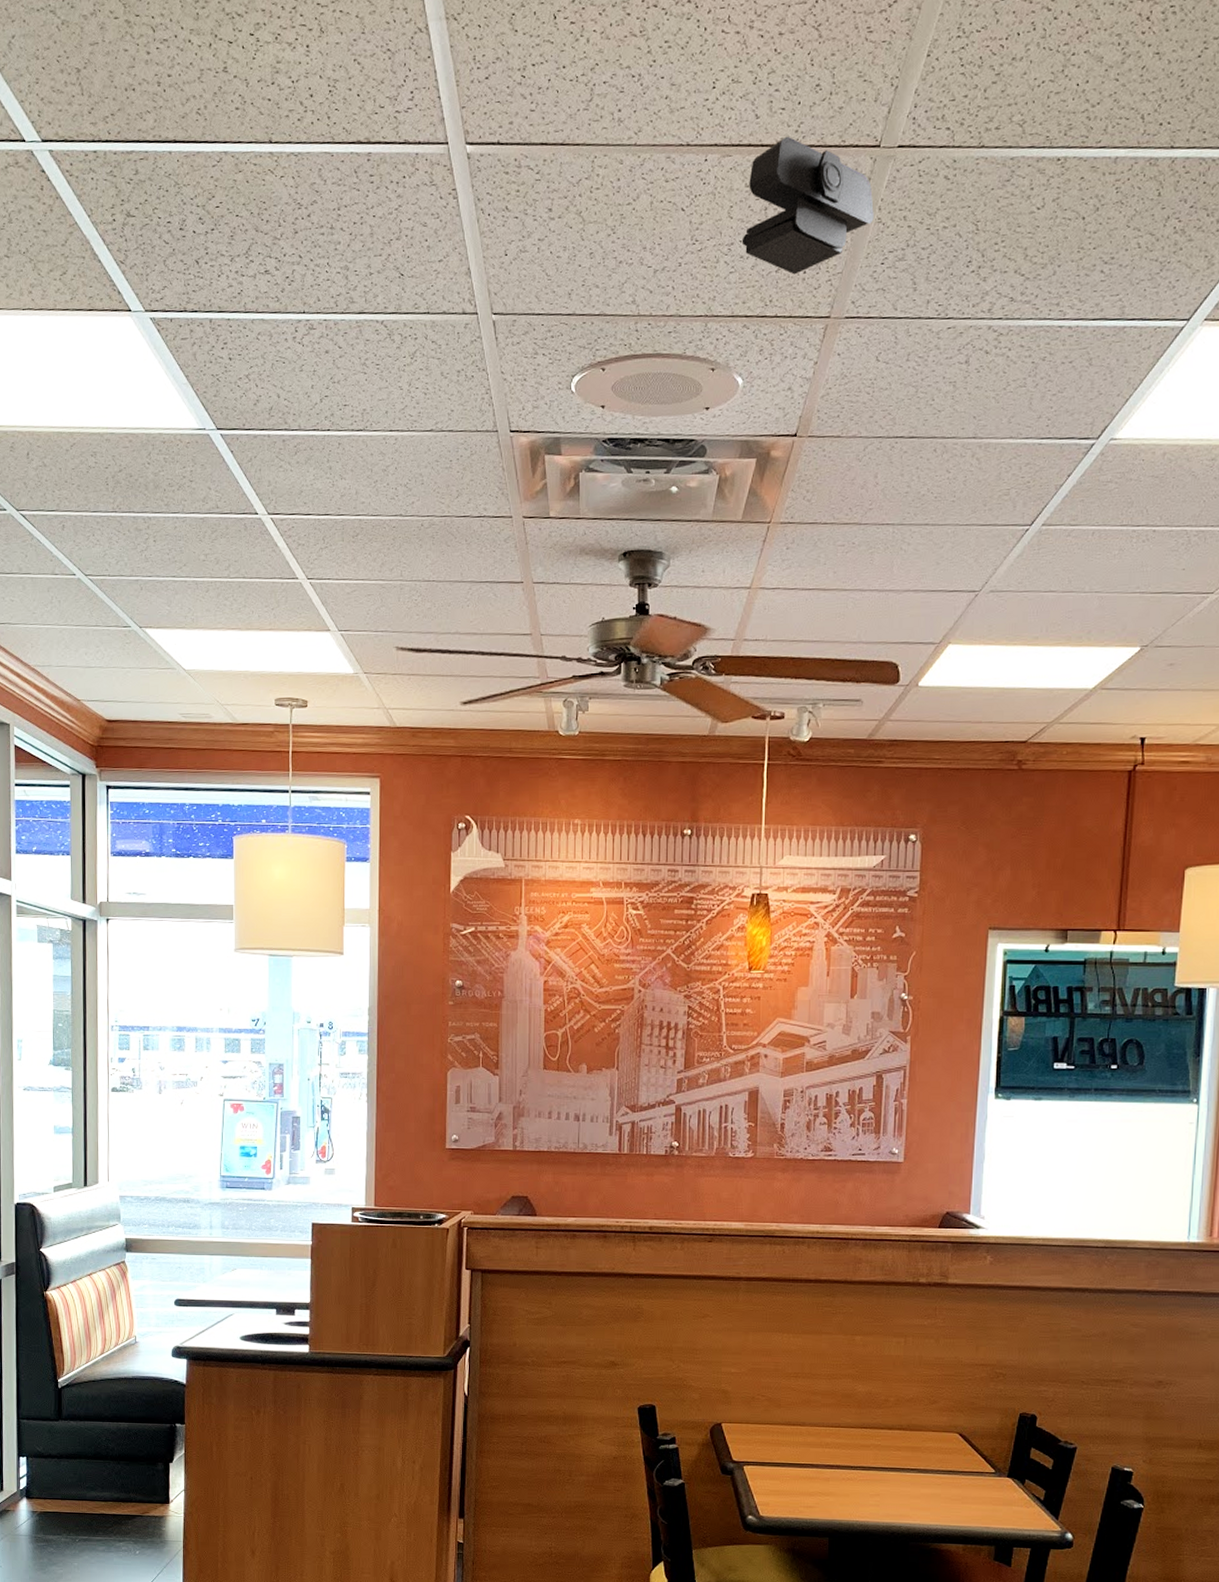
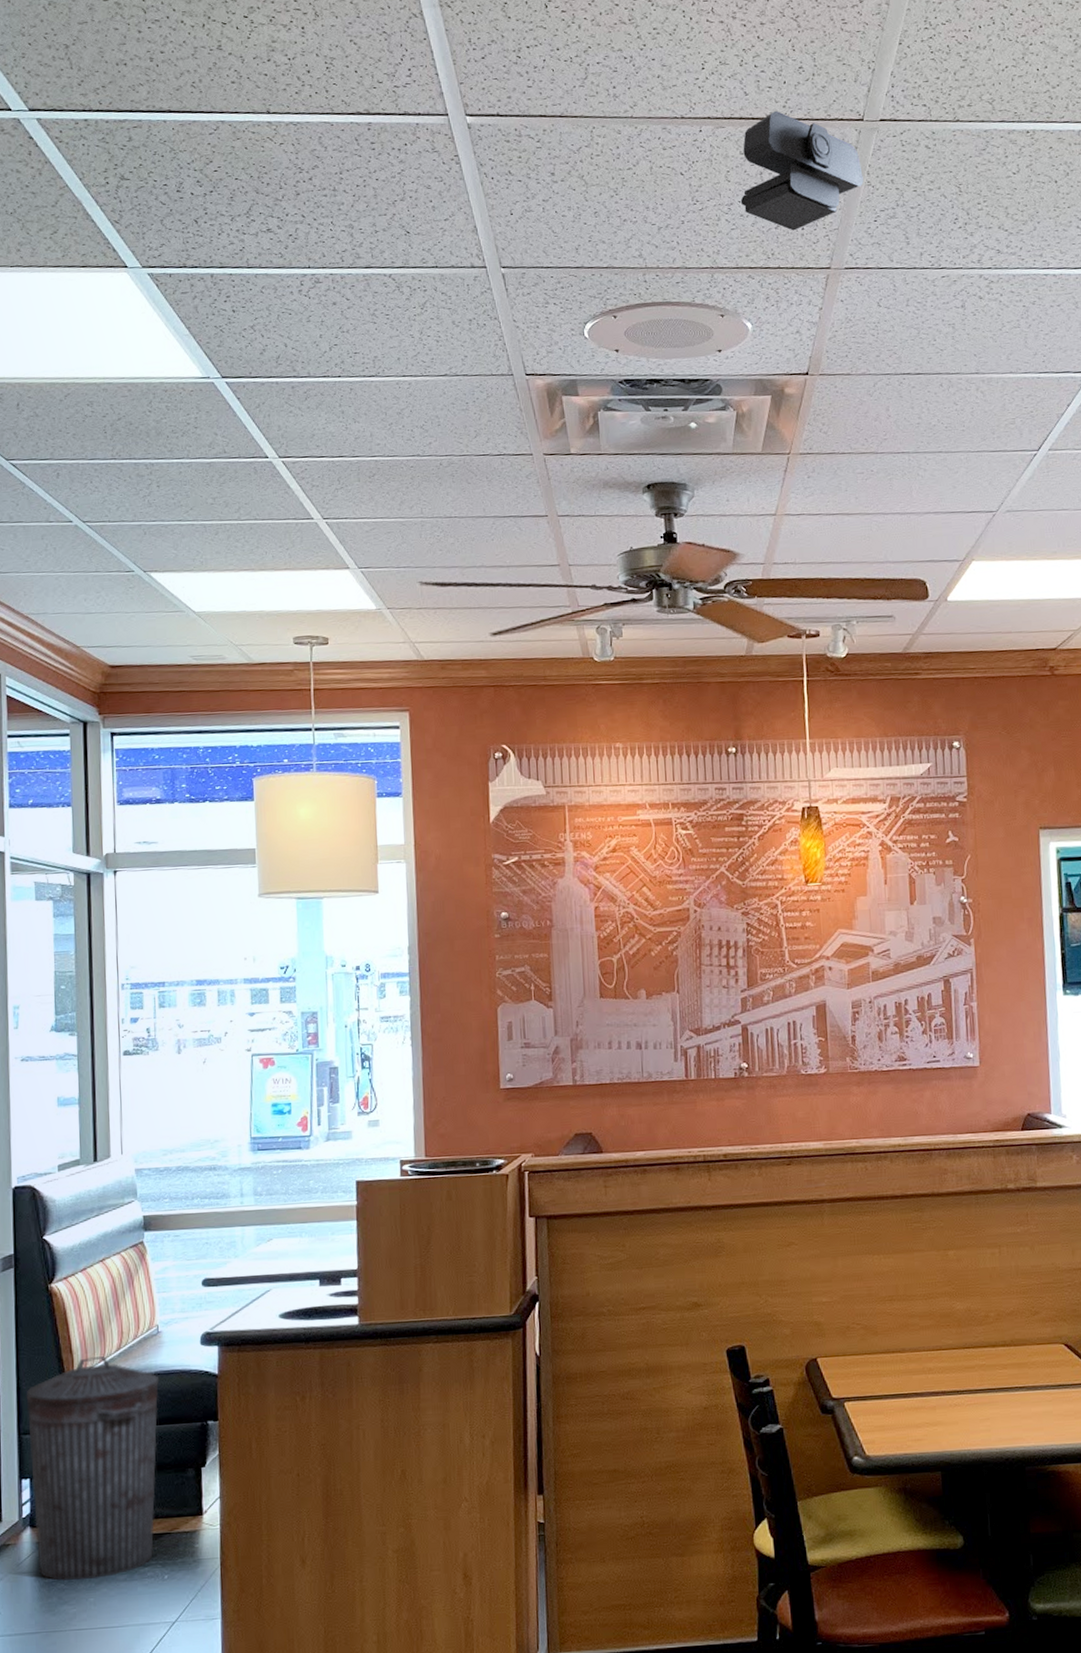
trash can: none [24,1357,136,1548] -> present [26,1355,160,1582]

